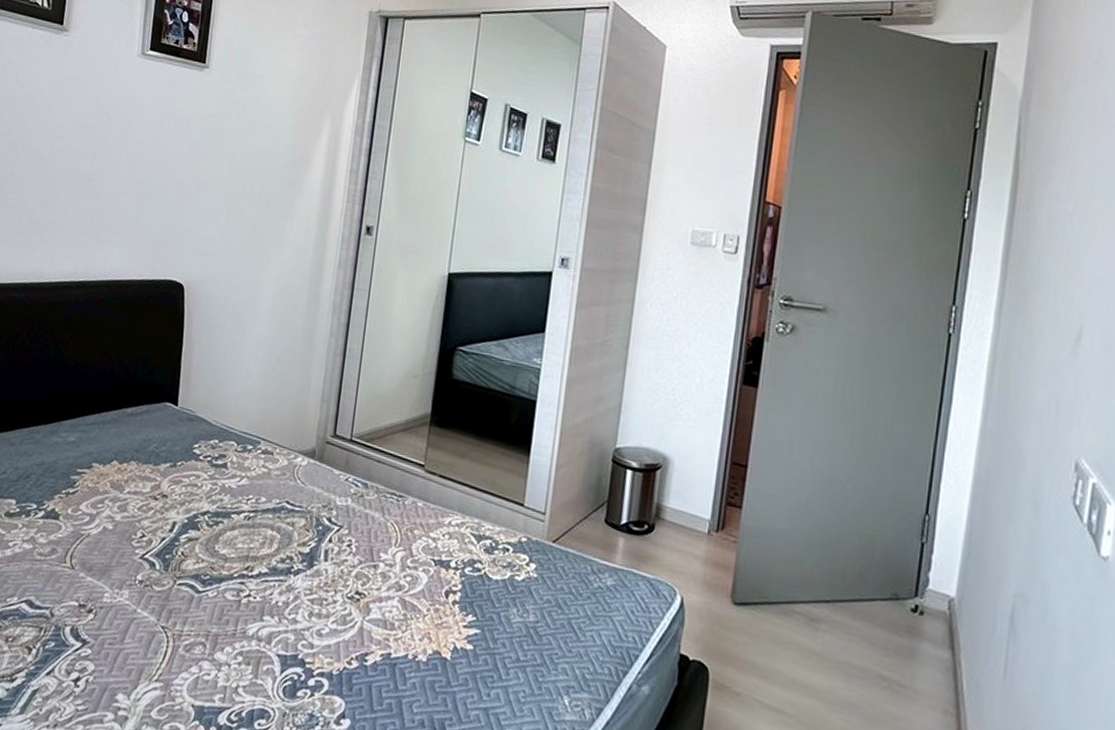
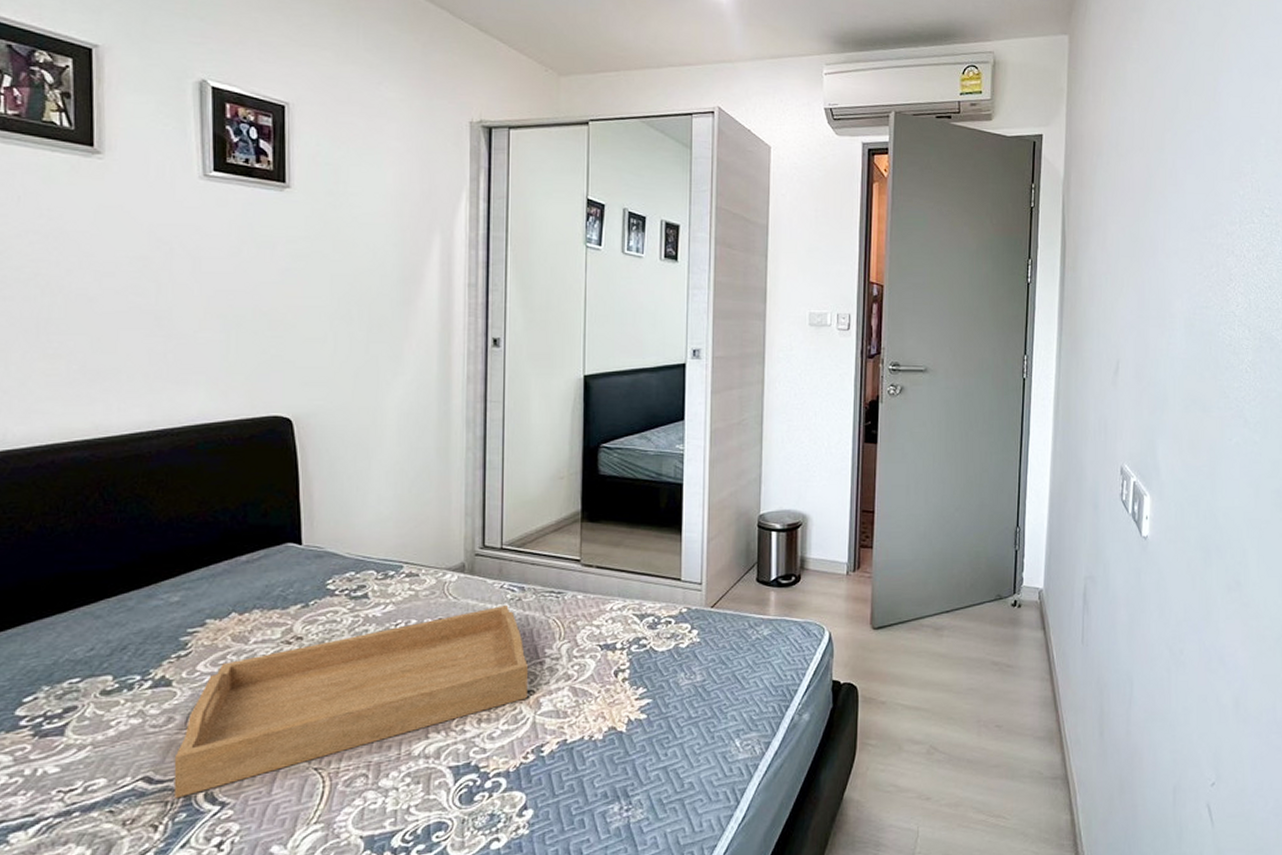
serving tray: none [48,498,362,627] -> present [174,605,528,799]

